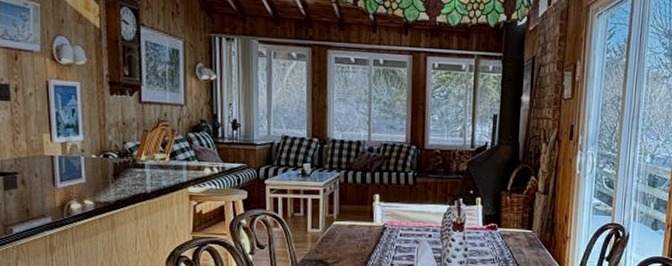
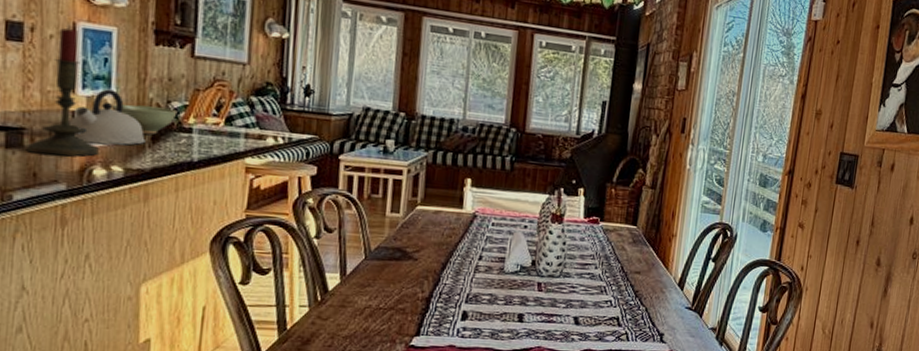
candle: none [19,83,74,195] -> present [26,24,99,157]
kettle: none [49,135,109,183] -> present [68,89,146,146]
bowl: none [82,147,132,172] -> present [113,104,178,135]

